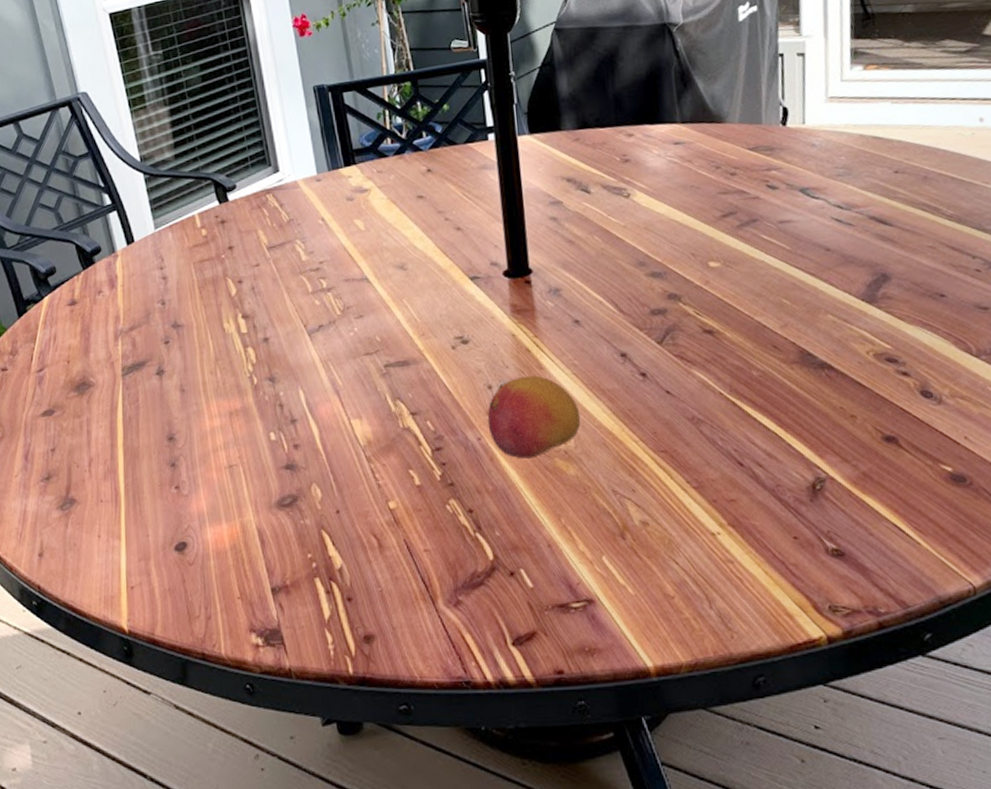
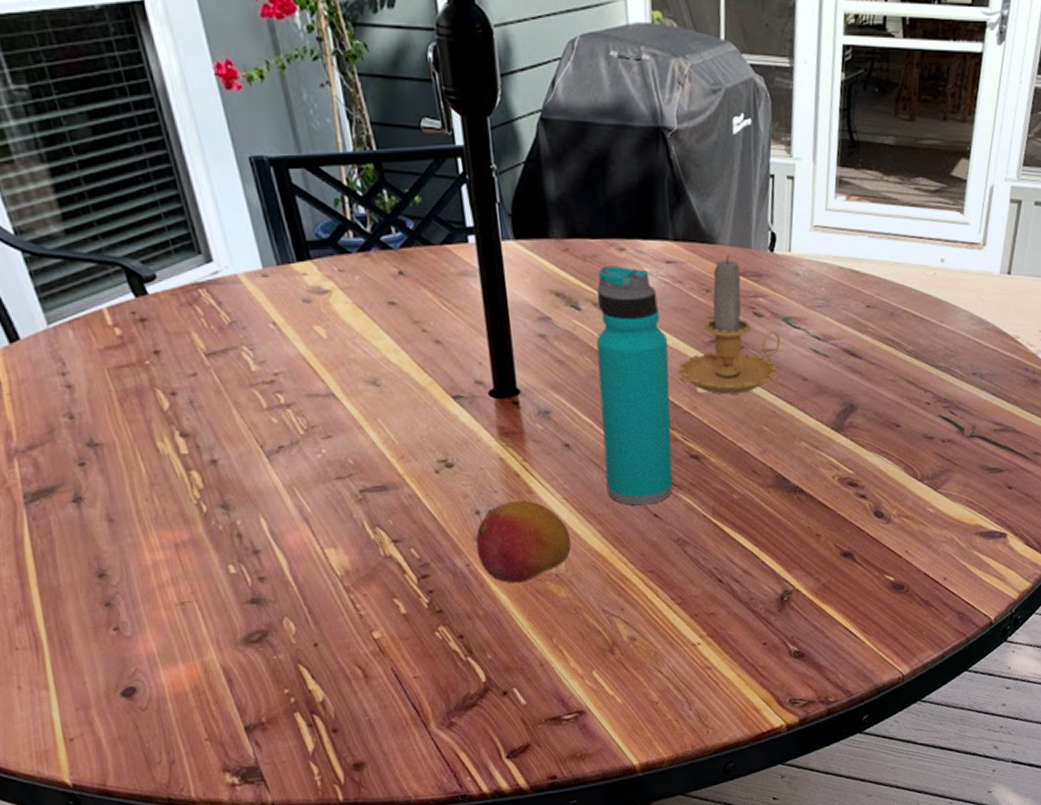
water bottle: none [605,150,686,382] -> present [596,266,673,506]
candle: none [688,132,798,268] -> present [678,255,781,395]

